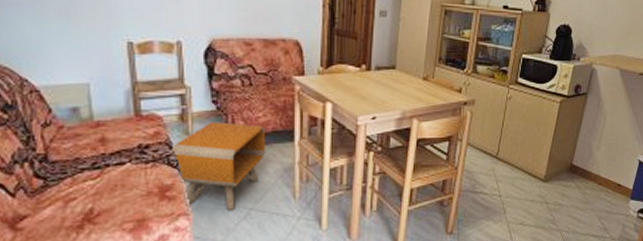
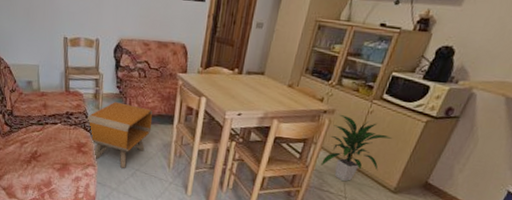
indoor plant: none [470,105,534,179] -> present [321,115,393,182]

